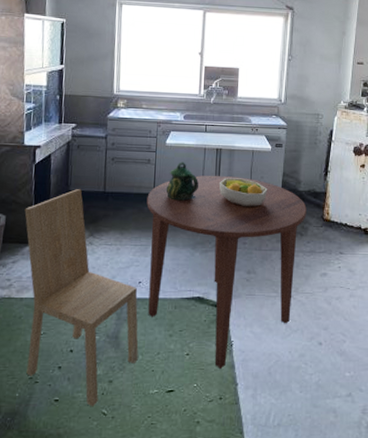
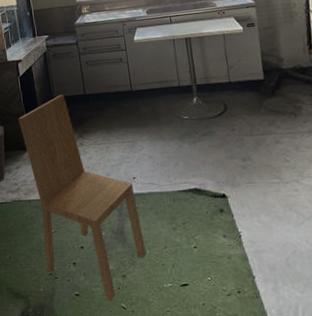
dining table: present [146,175,307,368] -> none [125,62,300,261]
ceramic pitcher: present [166,162,198,201] -> none [142,56,174,95]
fruit bowl: present [219,178,268,206] -> none [195,64,248,92]

